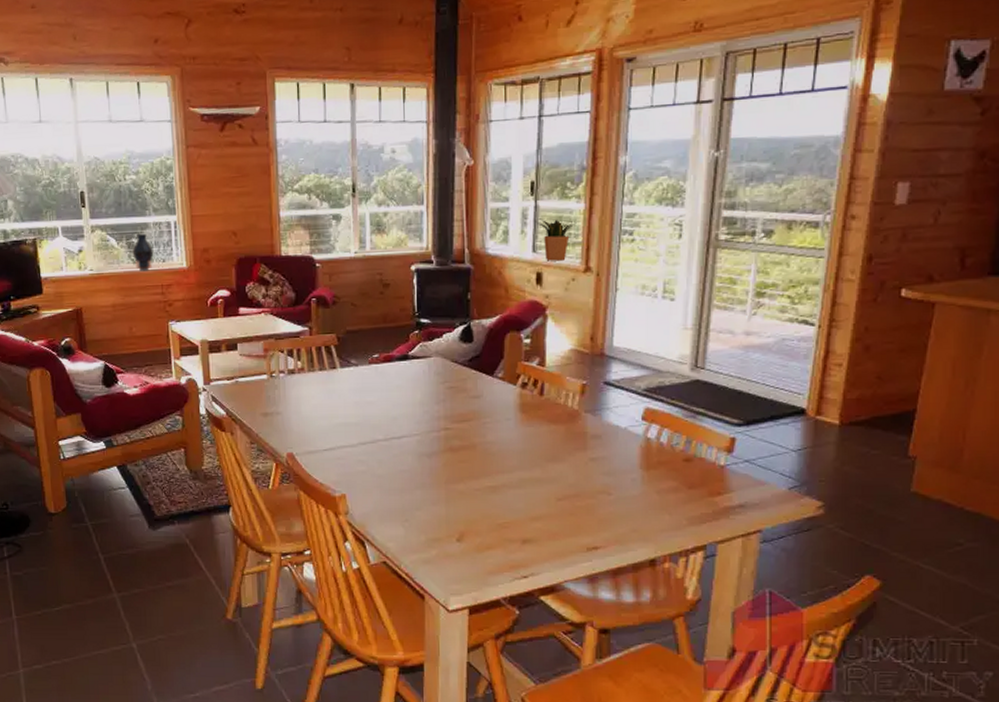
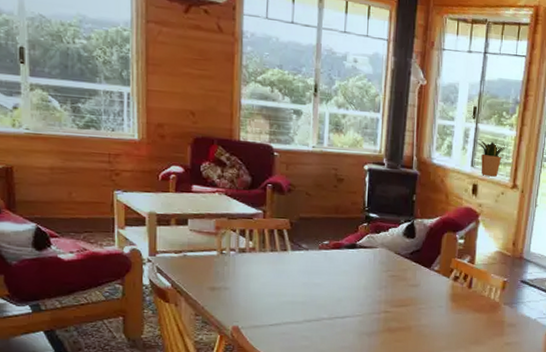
vase: present [132,233,154,271] -> none [77,99,102,138]

